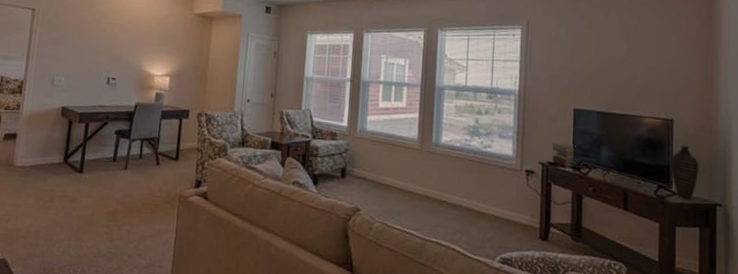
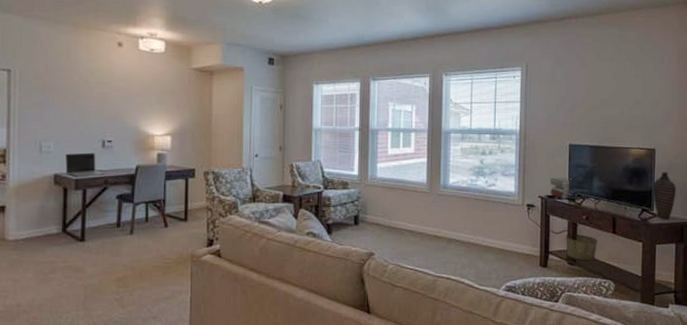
laptop: none [72,88,107,111] -> present [65,152,105,177]
basket: none [569,205,606,239] -> present [565,232,597,261]

